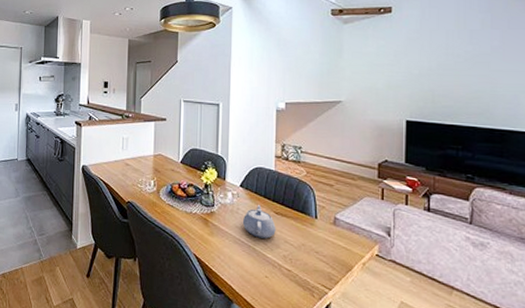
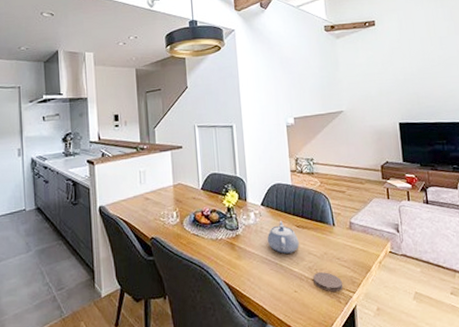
coaster: none [287,262,319,285] -> present [313,272,344,292]

